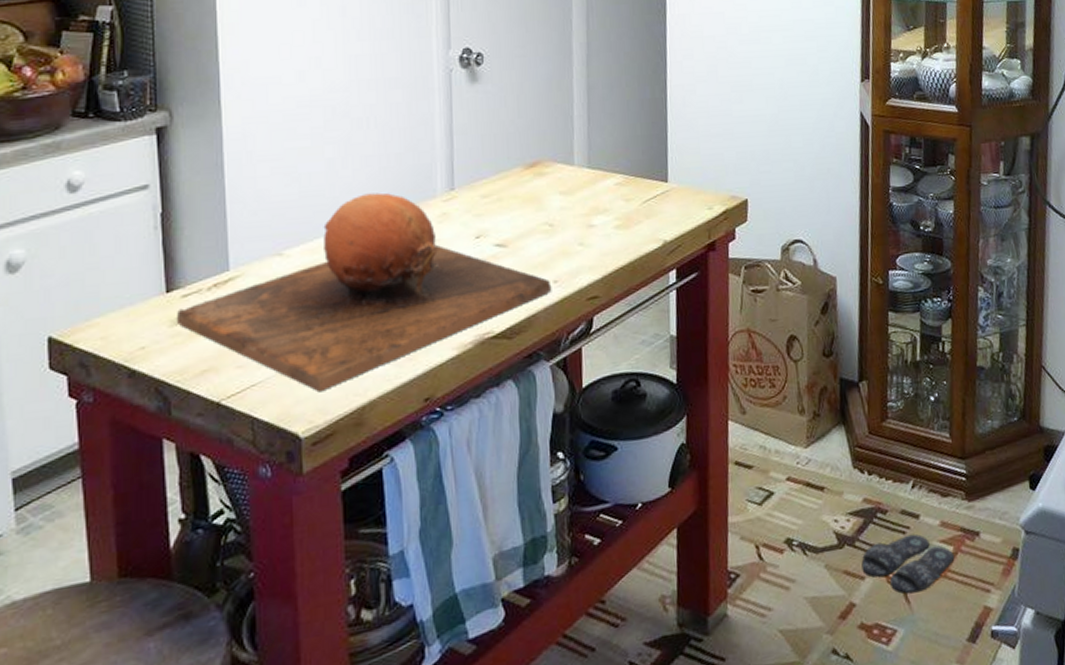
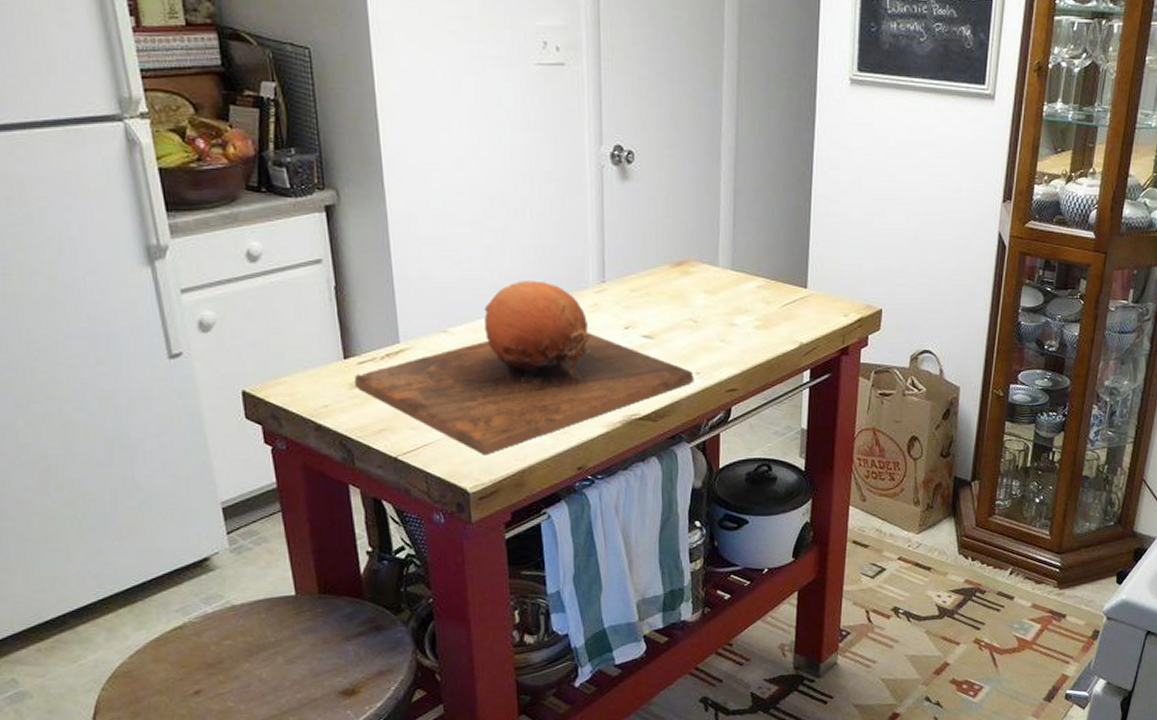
slippers: present [861,534,955,594] -> none [958,612,1041,659]

